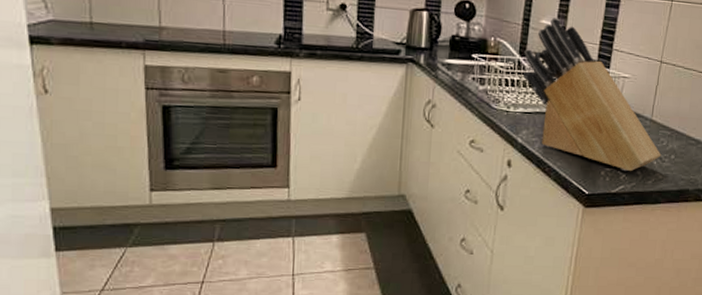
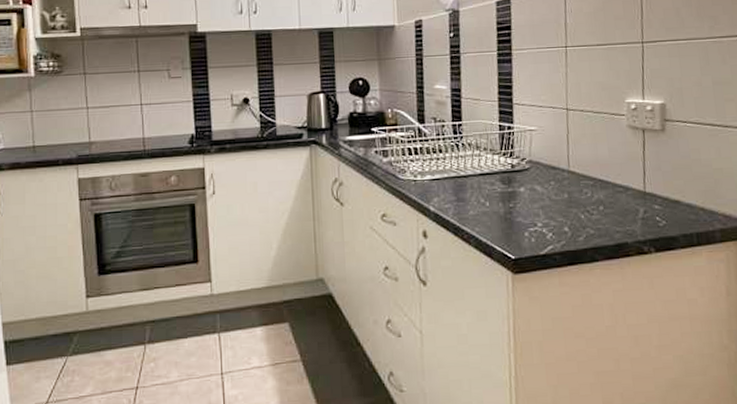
knife block: present [522,17,661,172] -> none [423,81,588,230]

